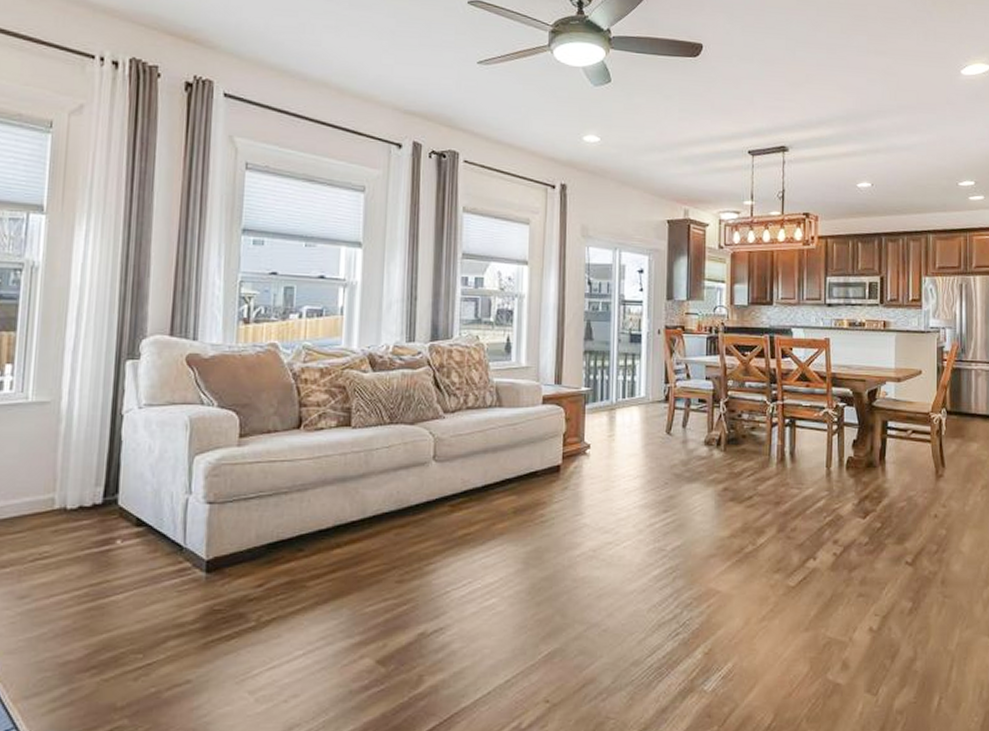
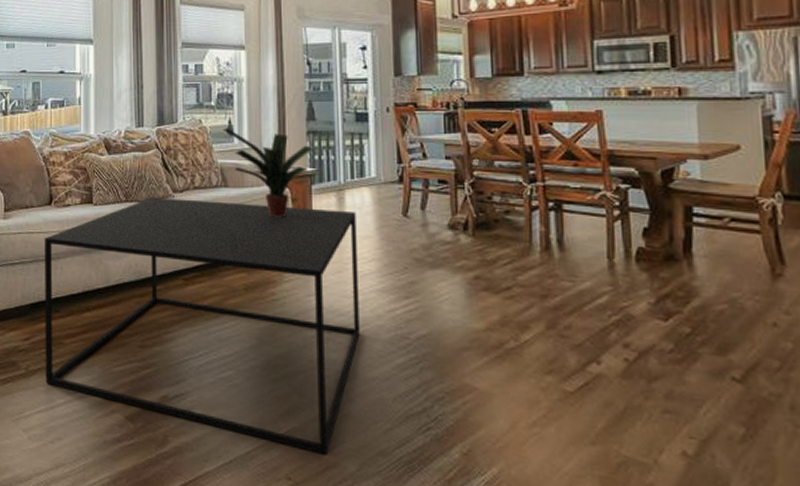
coffee table: none [281,418,625,673] -> present [45,197,360,455]
potted plant: none [500,345,592,437] -> present [222,128,318,217]

